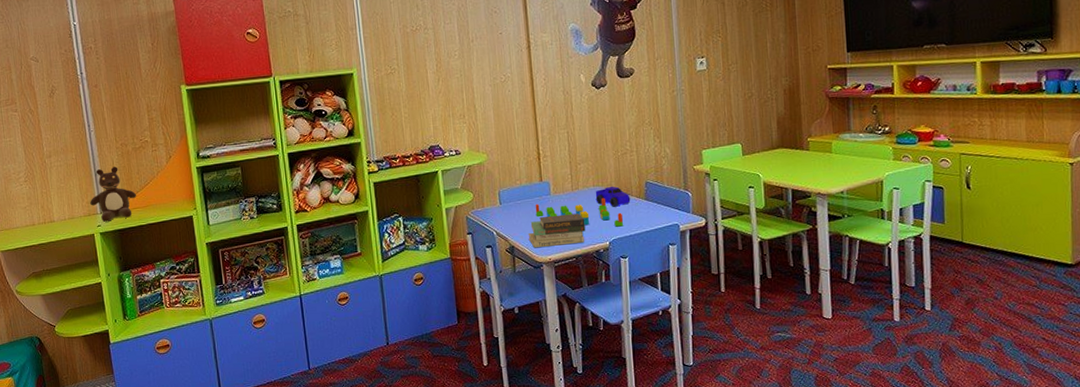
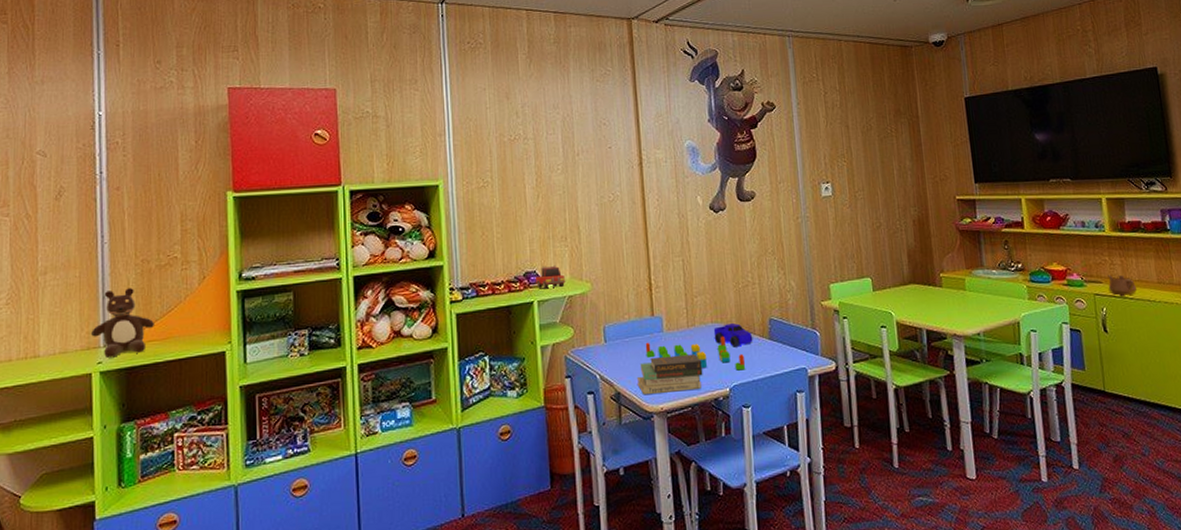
toy truck: none [438,139,465,160] -> present [535,265,566,289]
teapot: none [975,135,1004,156] -> present [1108,275,1137,297]

